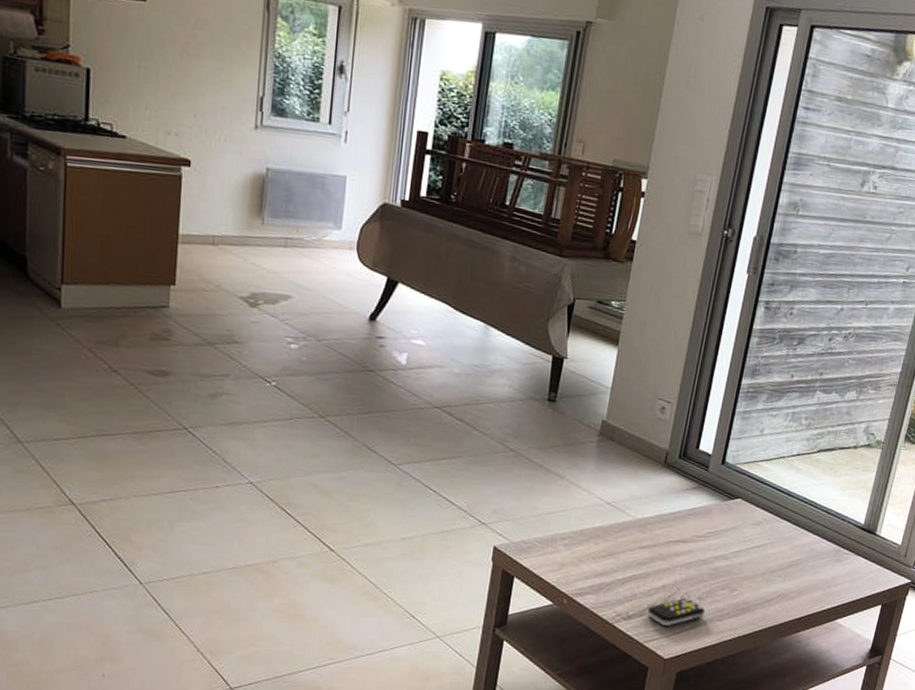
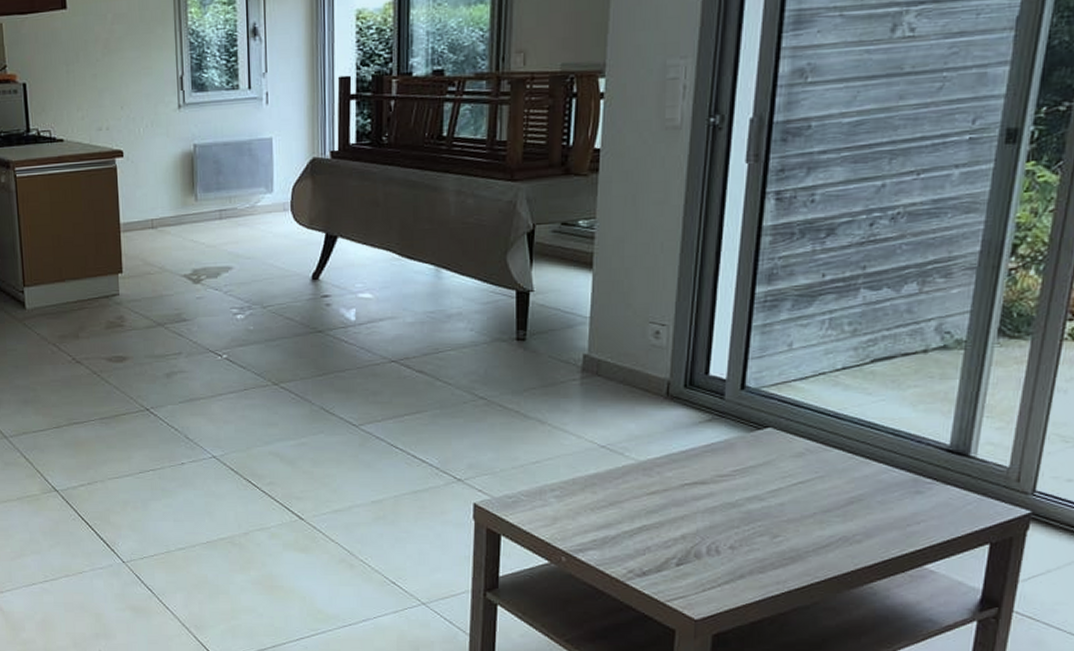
remote control: present [647,598,705,626] -> none [666,548,740,582]

